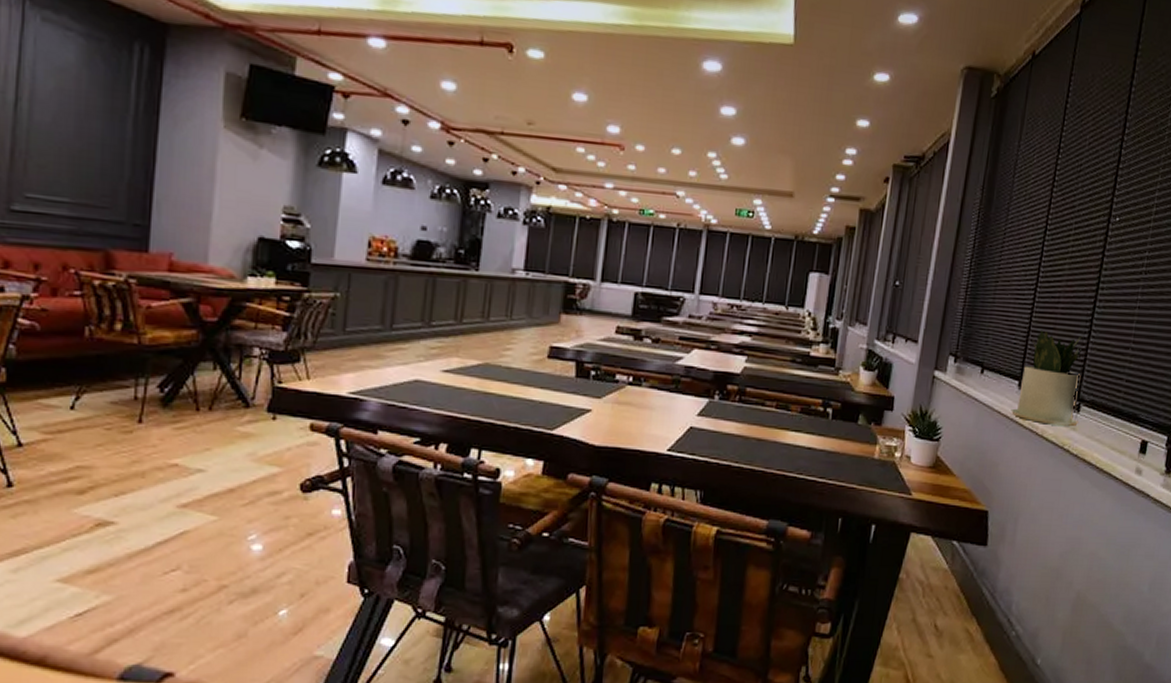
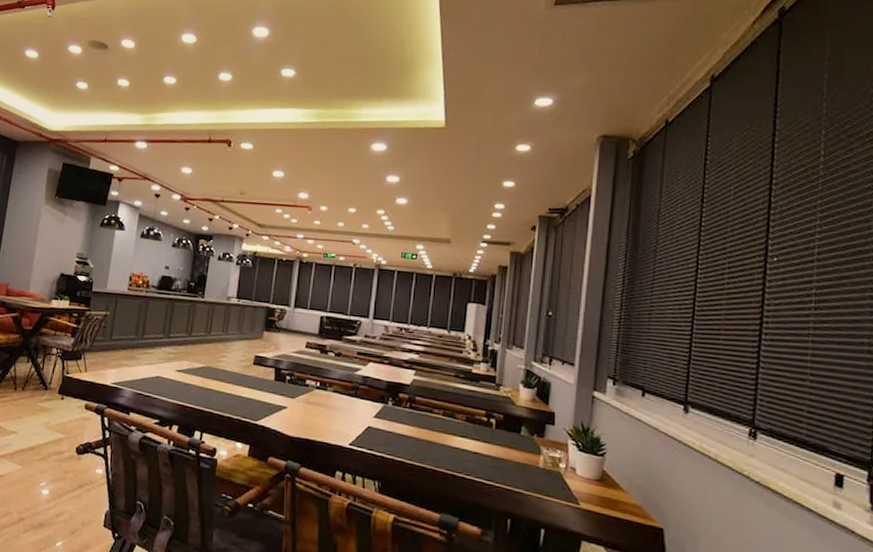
planter: present [1010,330,1082,427] -> none [678,359,758,454]

